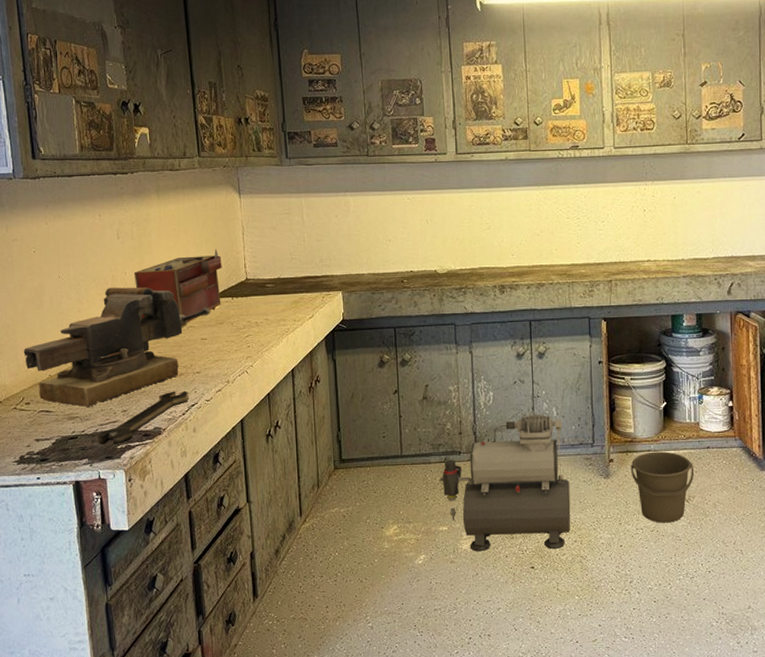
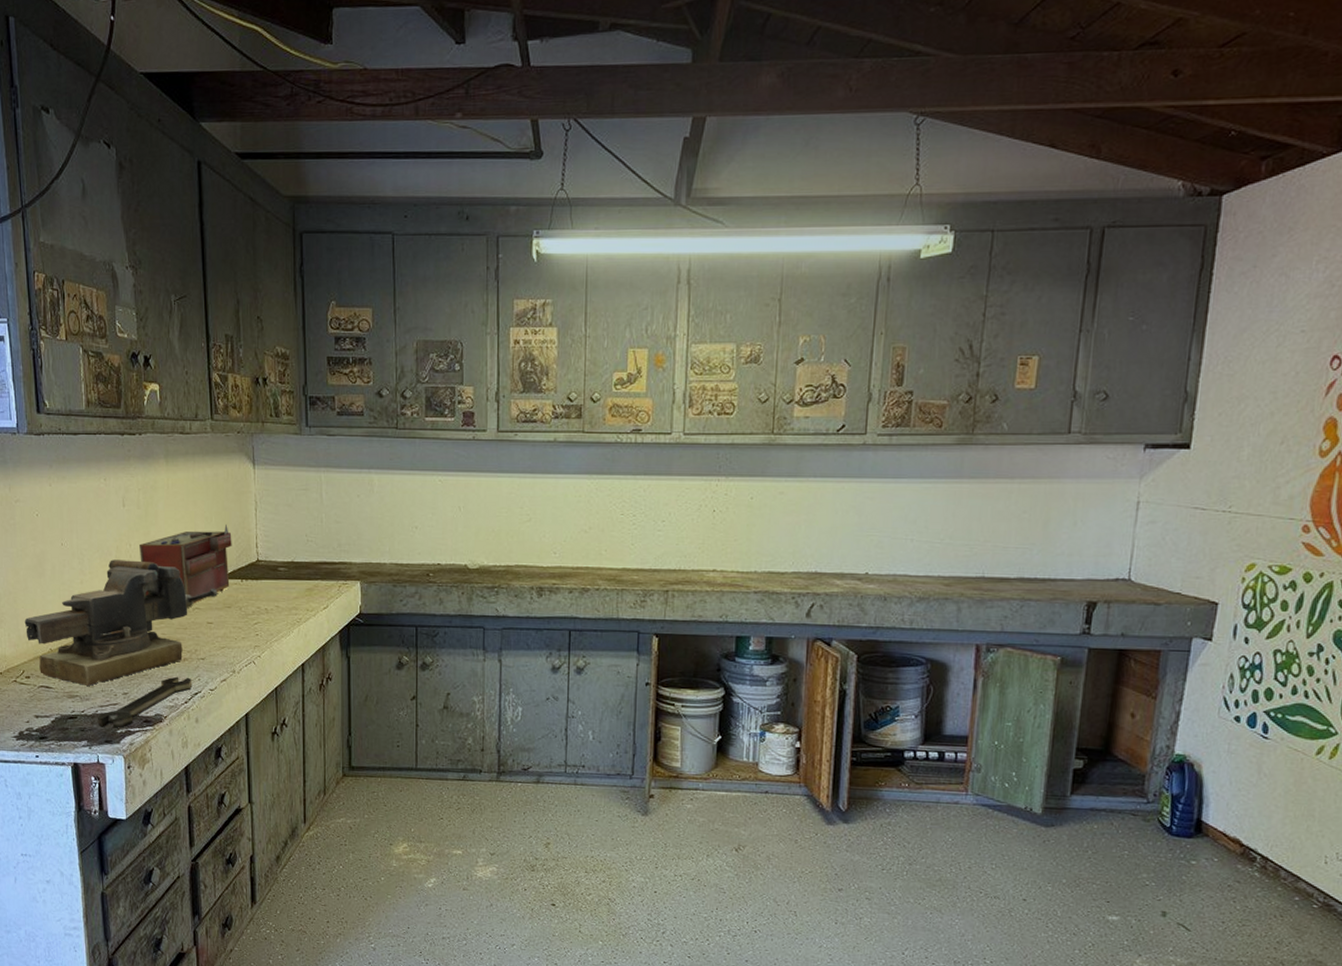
air compressor: present [439,411,571,552] -> none [456,732,602,887]
bucket: present [630,451,695,523] -> none [673,791,748,873]

